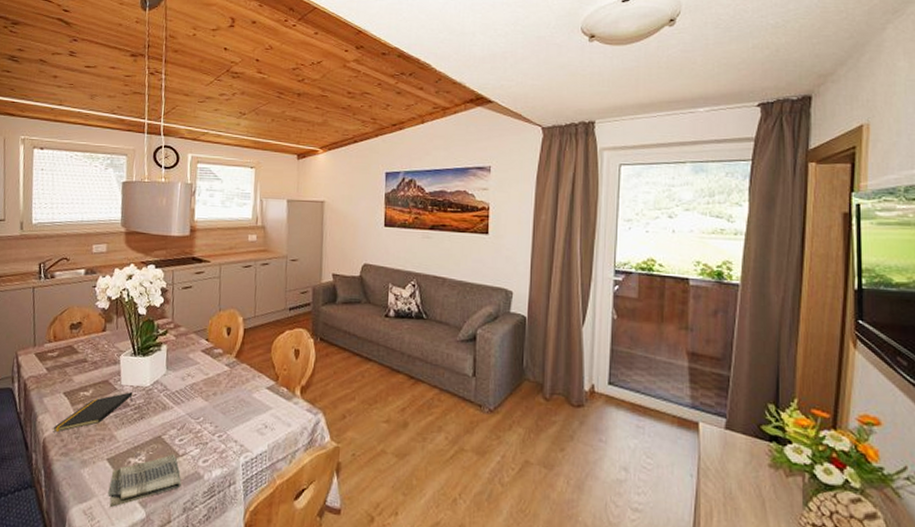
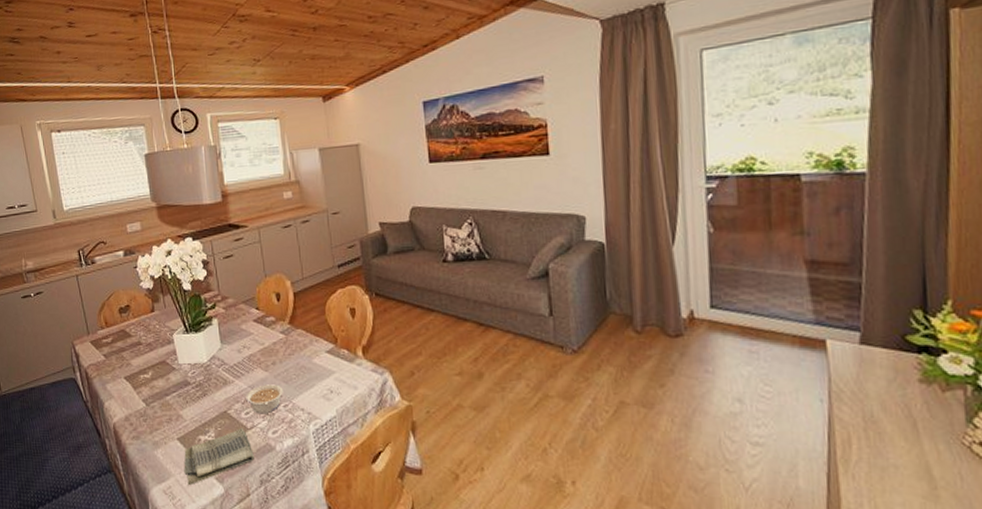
notepad: present [52,392,133,433] -> none [119,370,193,417]
legume: none [182,413,220,443] -> present [246,384,283,414]

